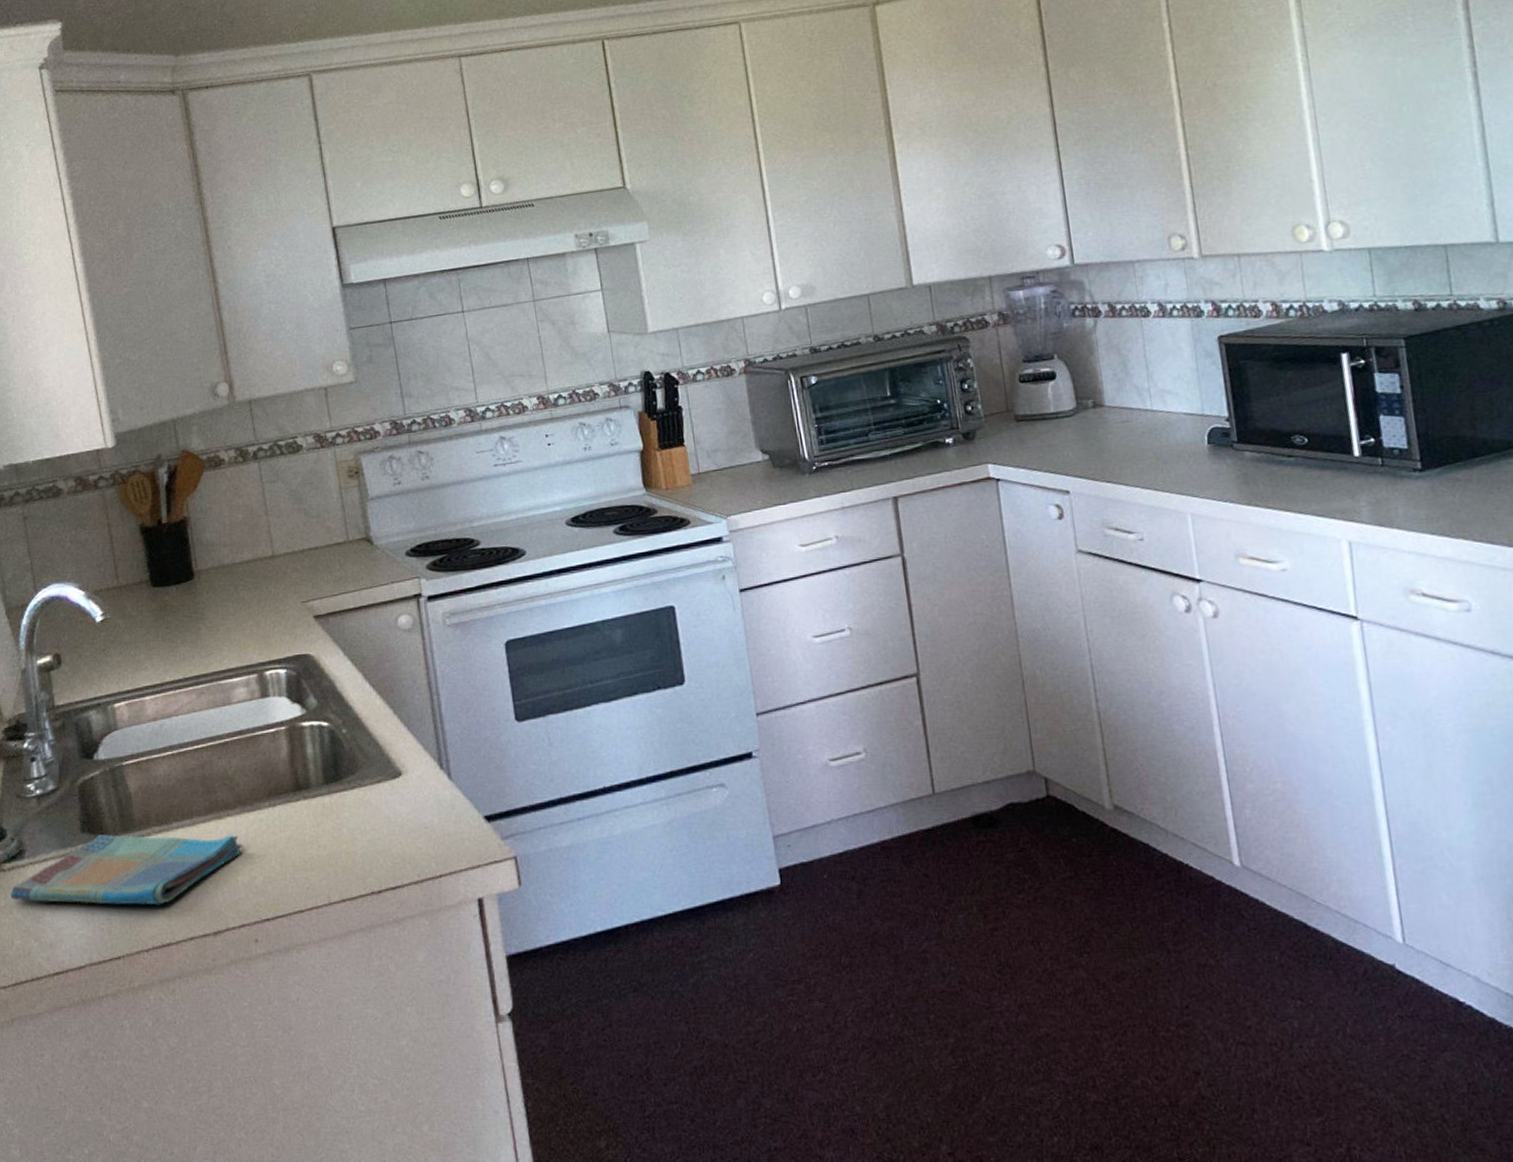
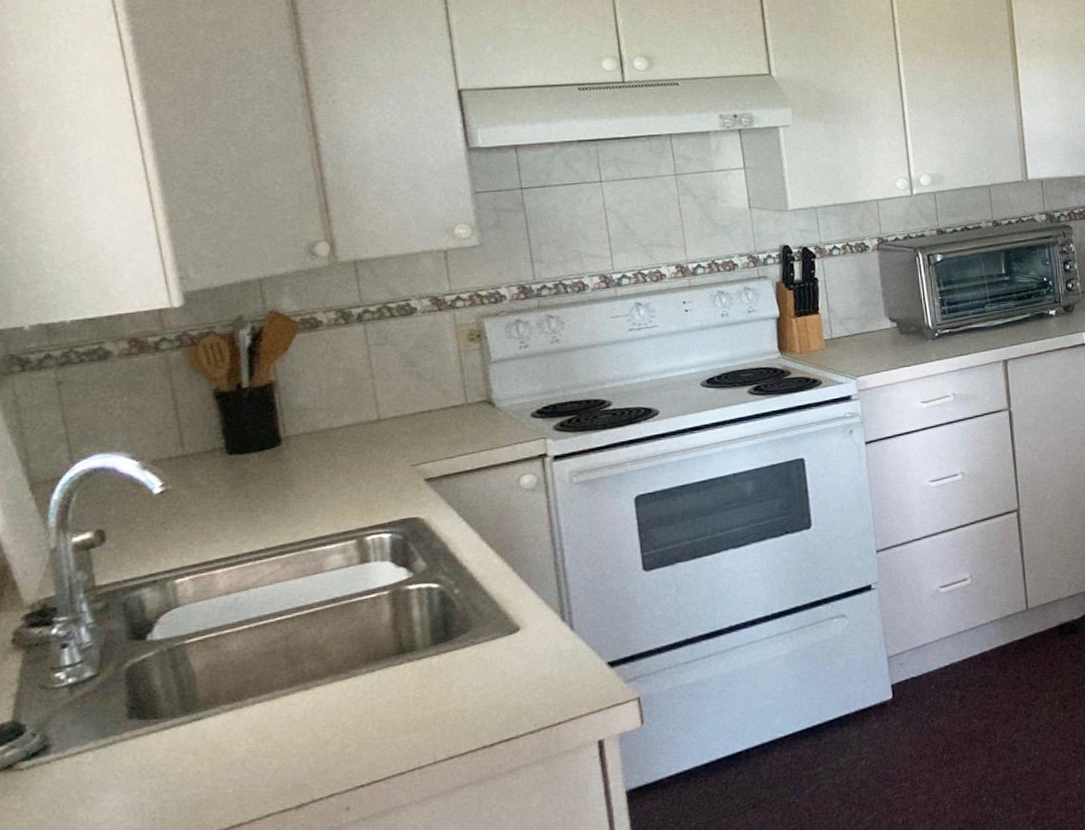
dish towel: present [10,835,243,906] -> none [29,704,334,801]

